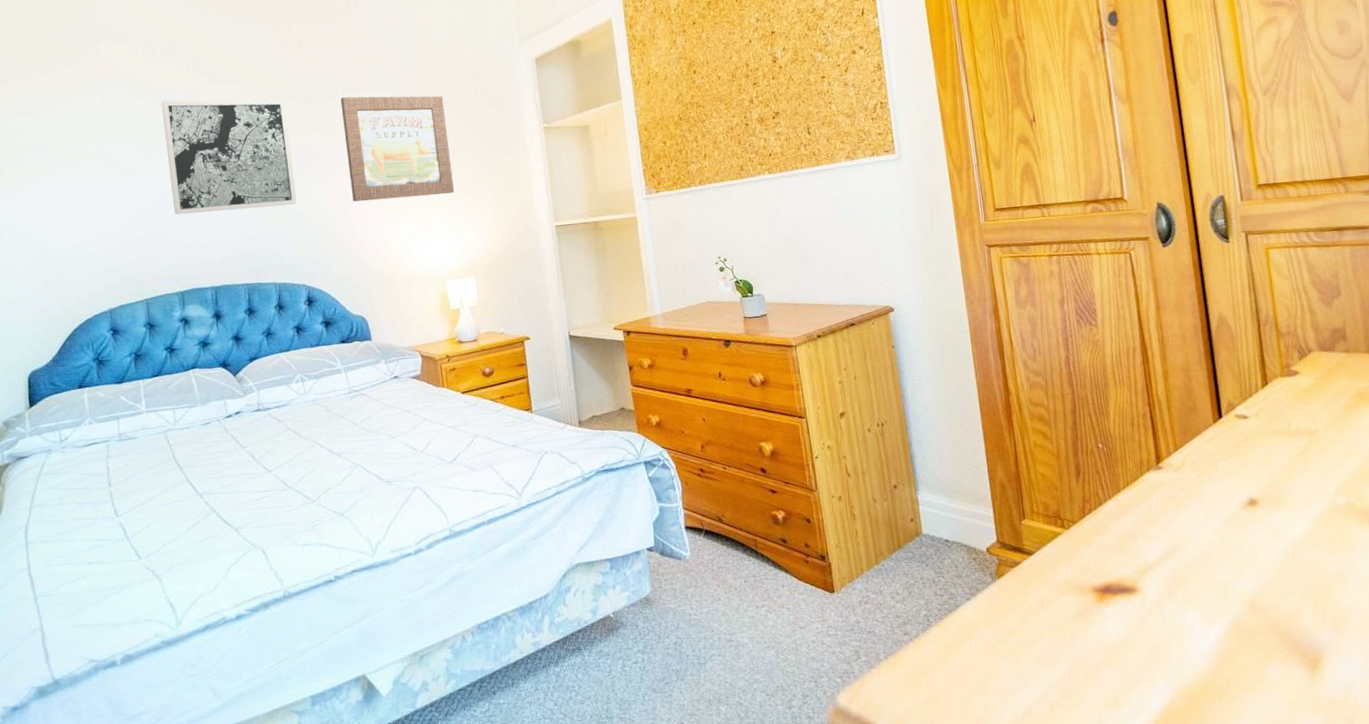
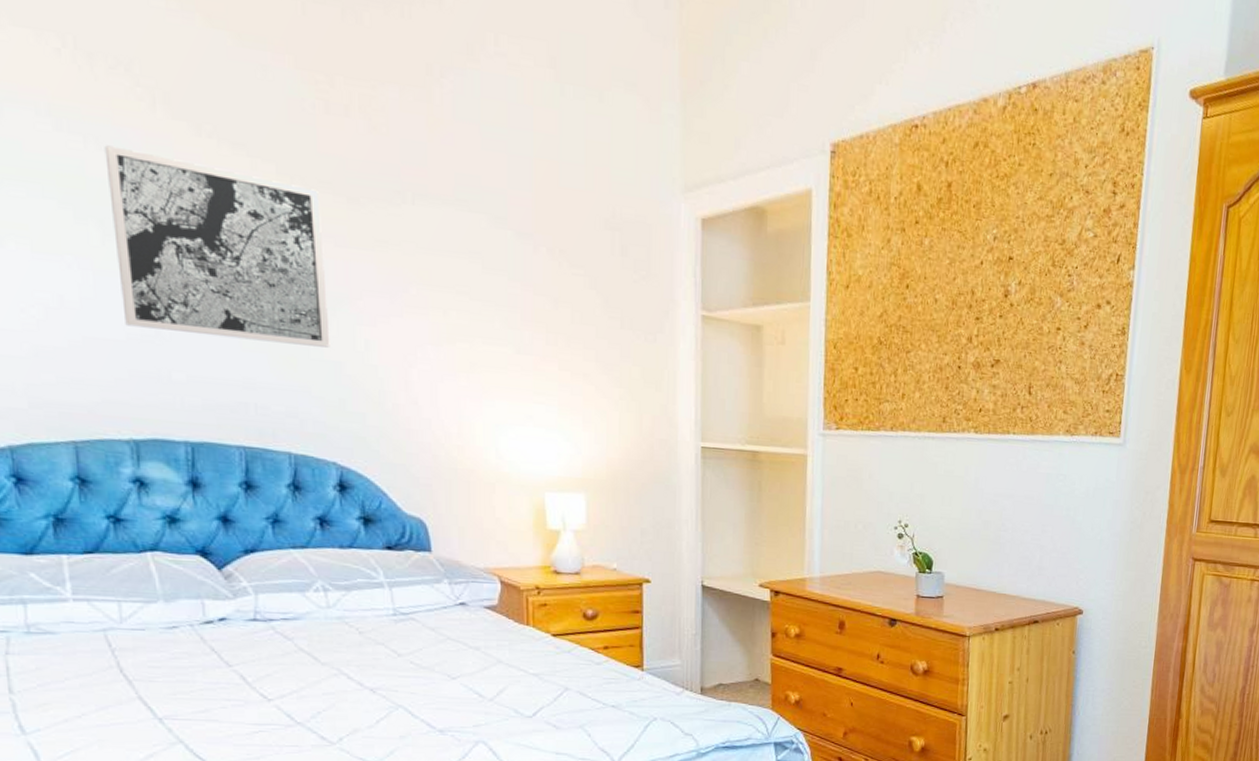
wall art: present [340,96,455,202] -> none [408,207,569,377]

